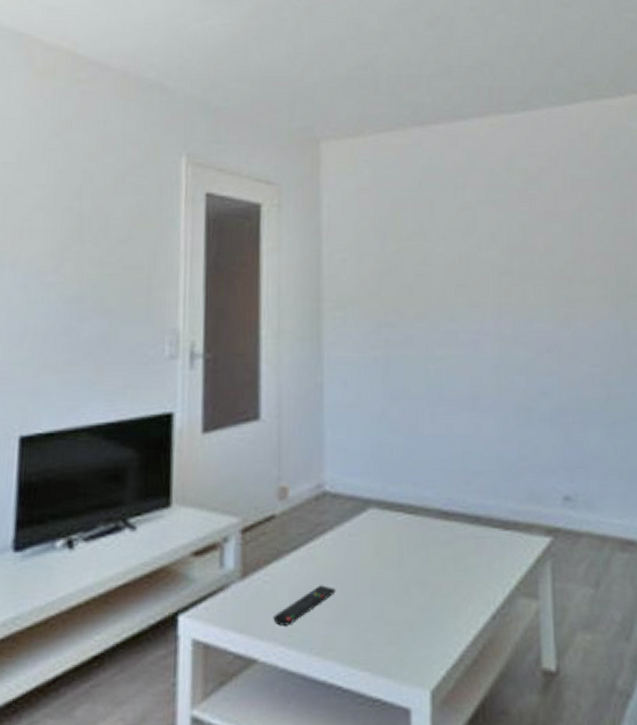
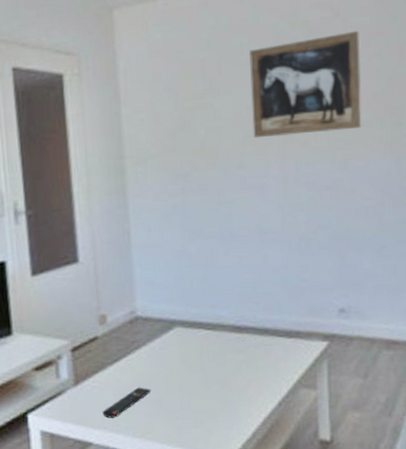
wall art: none [463,182,585,289] -> present [248,30,362,139]

